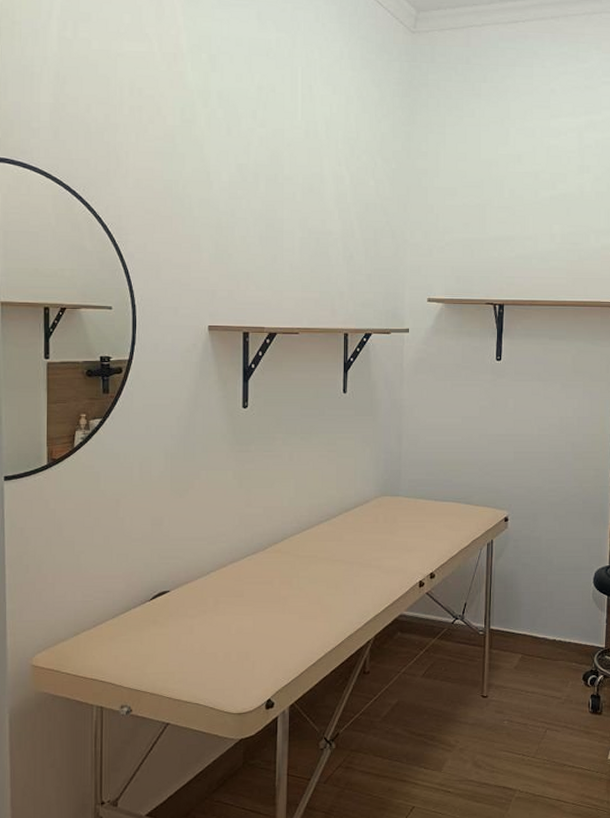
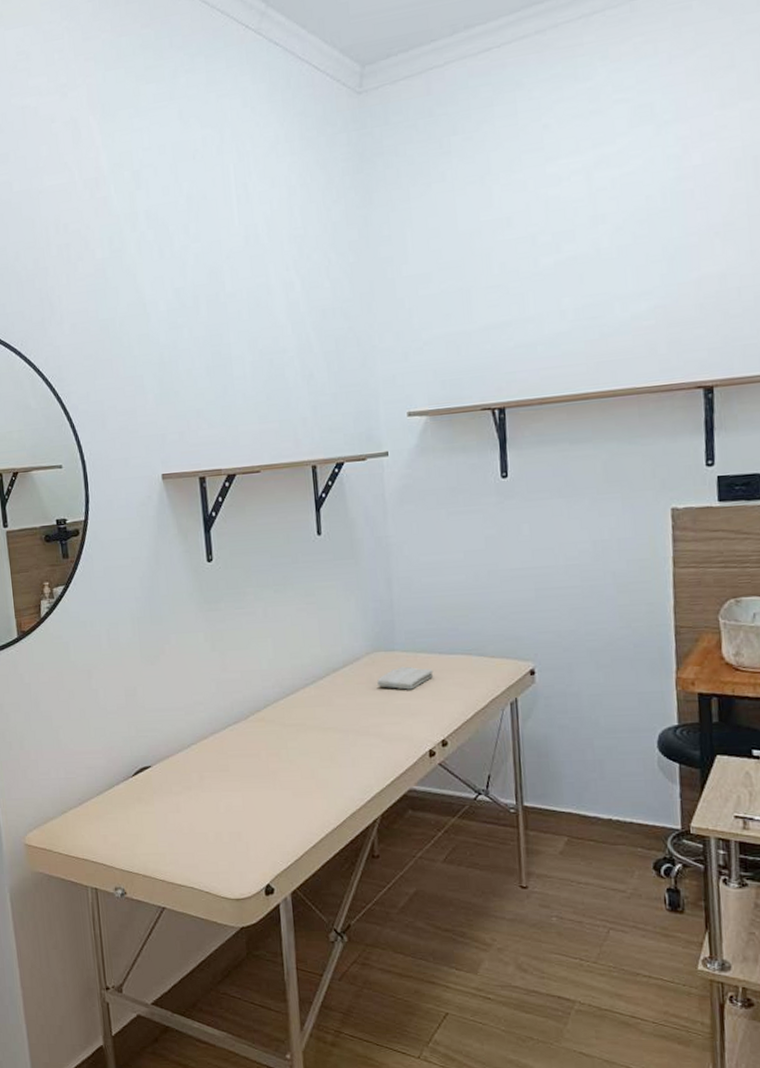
washcloth: none [382,510,429,530] -> present [377,666,434,690]

